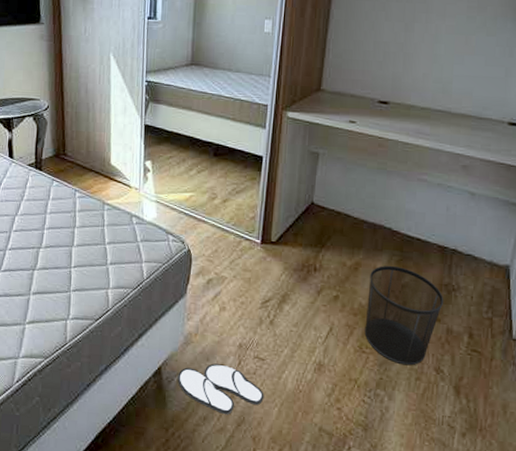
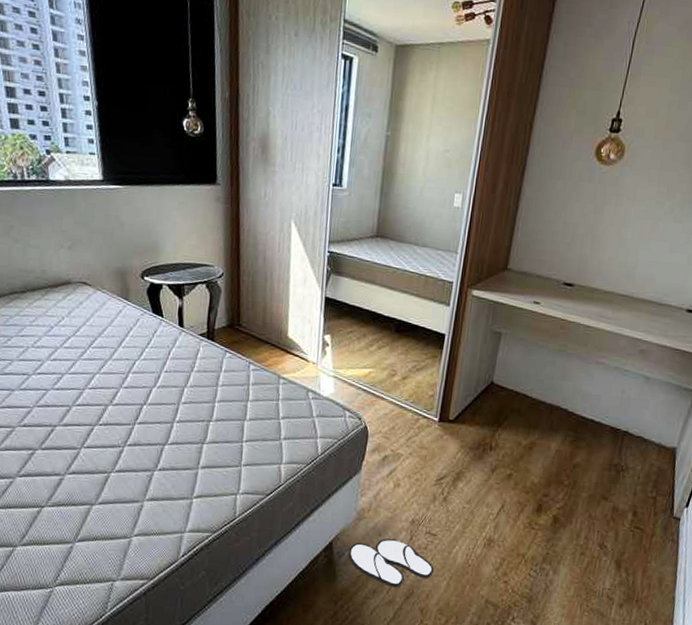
waste bin: present [364,266,444,366] -> none [535,446,613,542]

